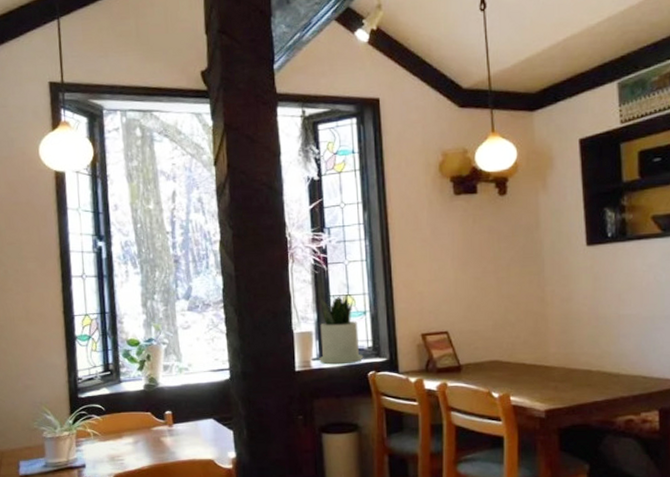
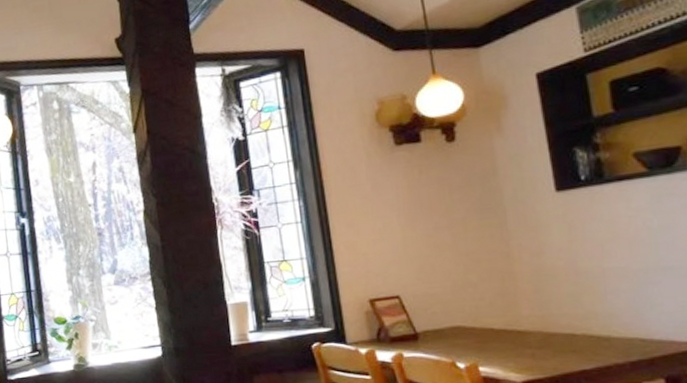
planter: present [318,294,364,365] -> none [252,260,306,337]

